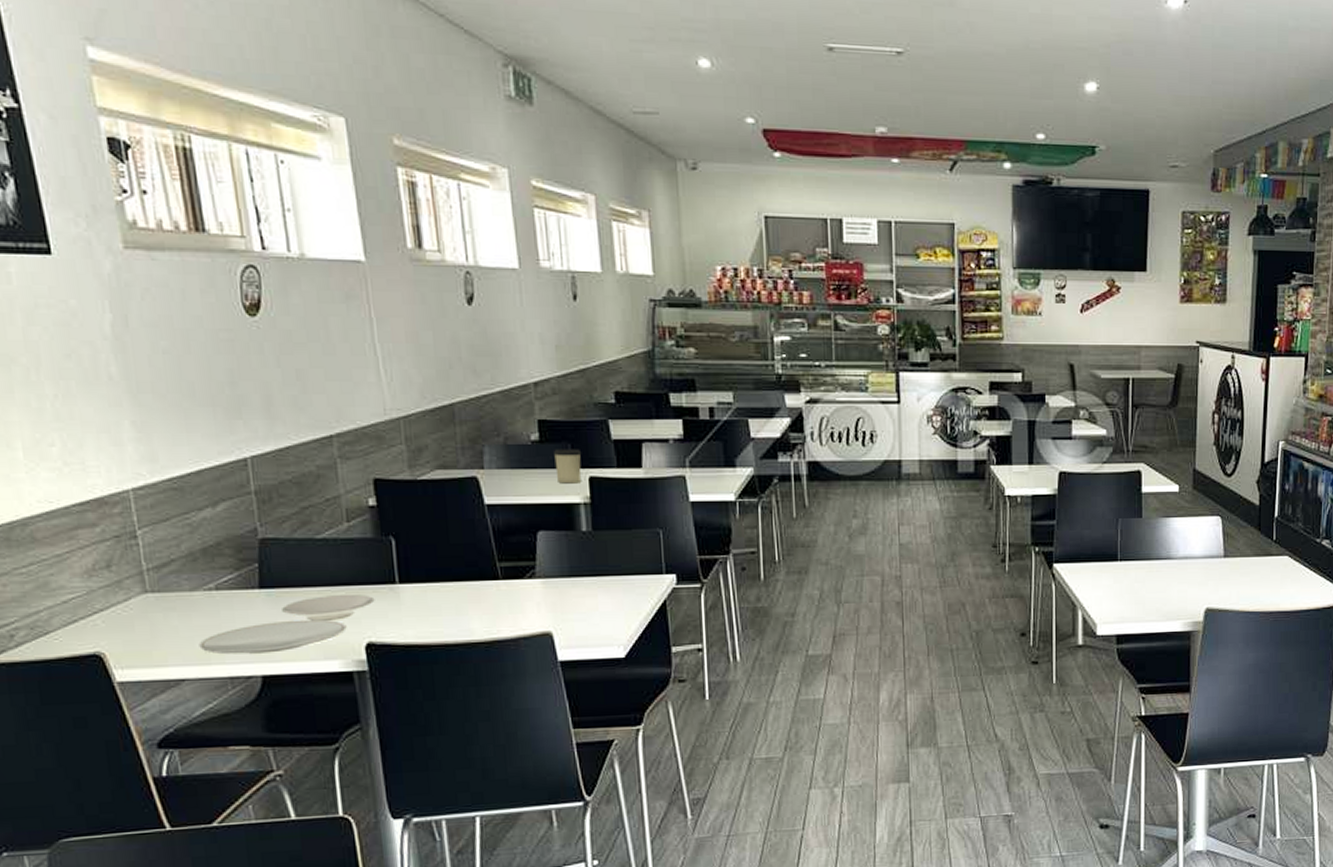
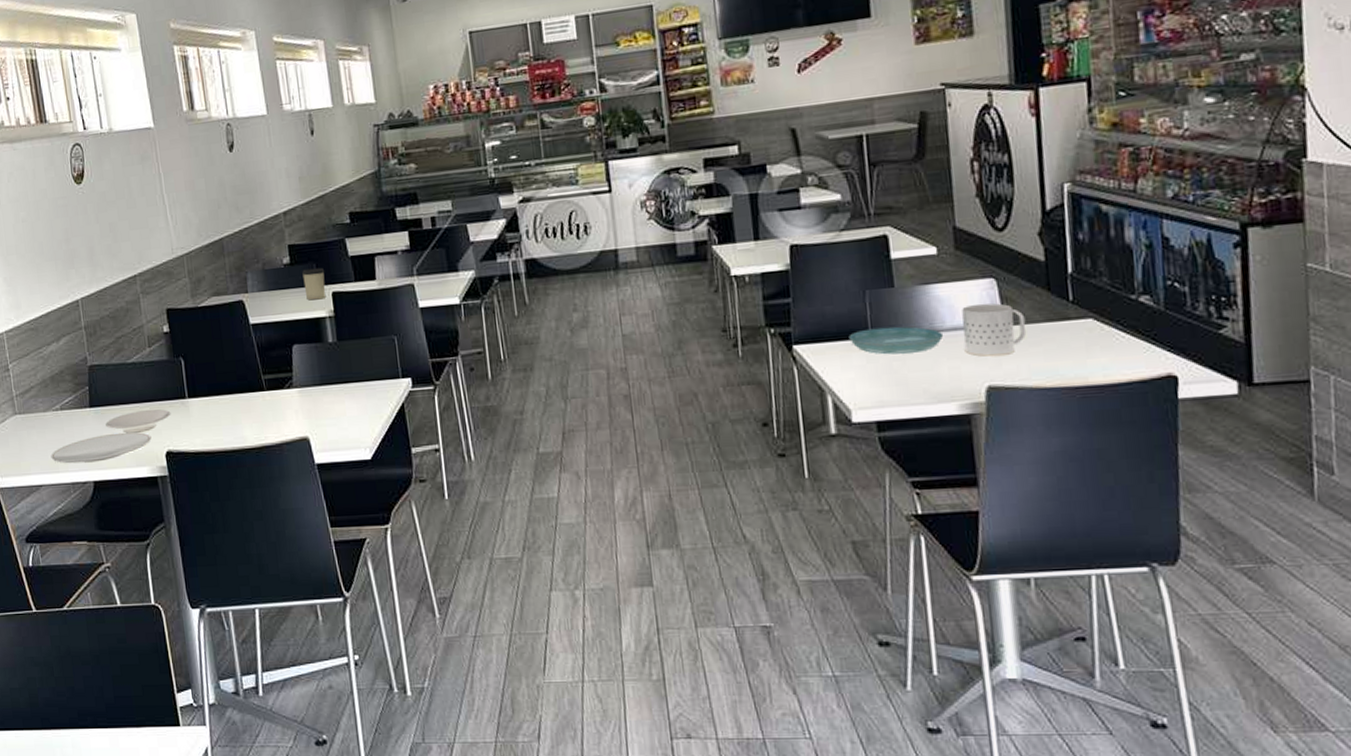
saucer: none [1101,552,1177,577] -> present [849,326,944,355]
mug: none [1191,538,1240,584] -> present [962,303,1027,357]

